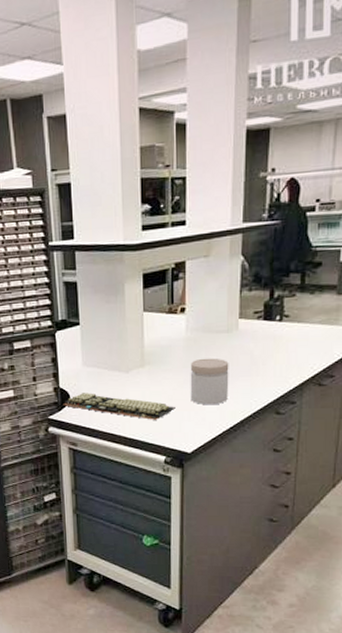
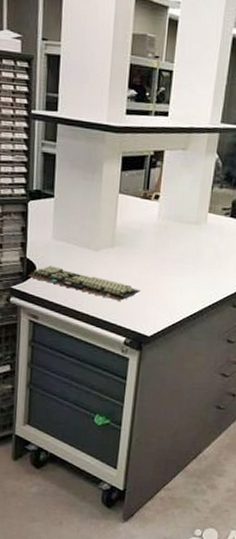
jar: present [190,358,229,405] -> none [155,246,195,293]

